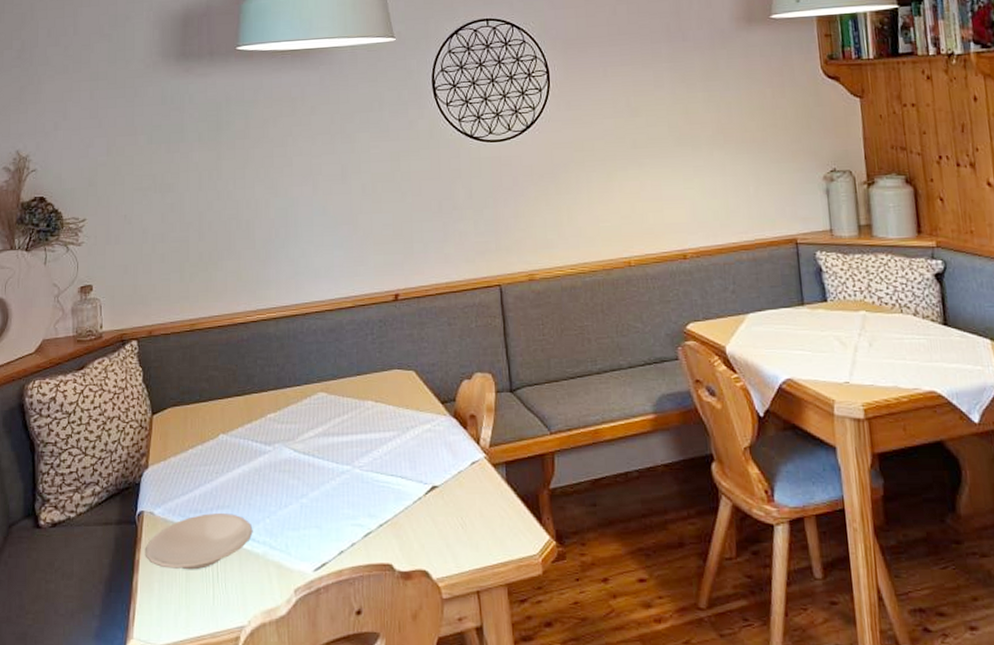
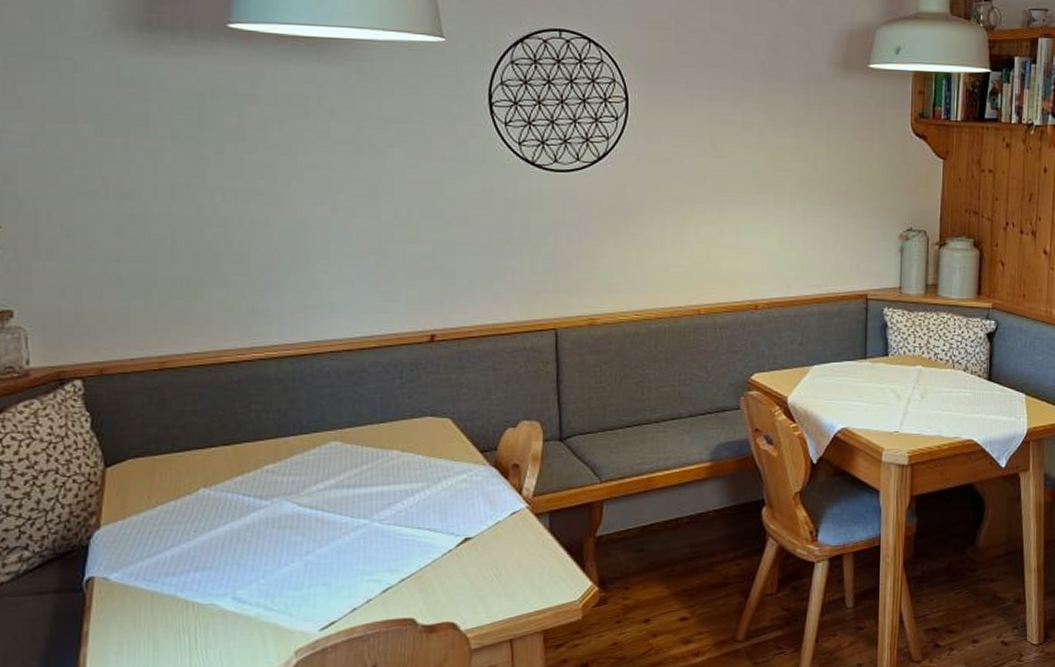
saucer: present [145,513,253,570] -> none [96,575,243,639]

